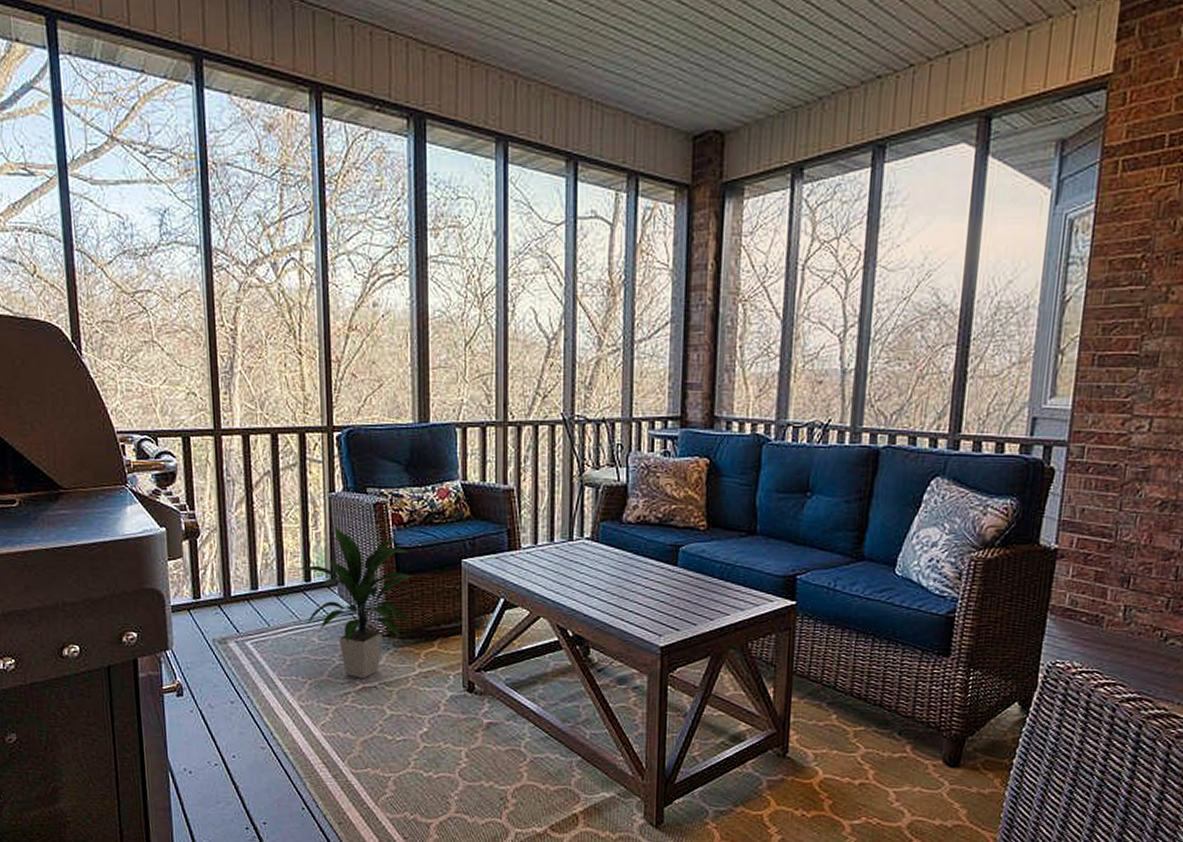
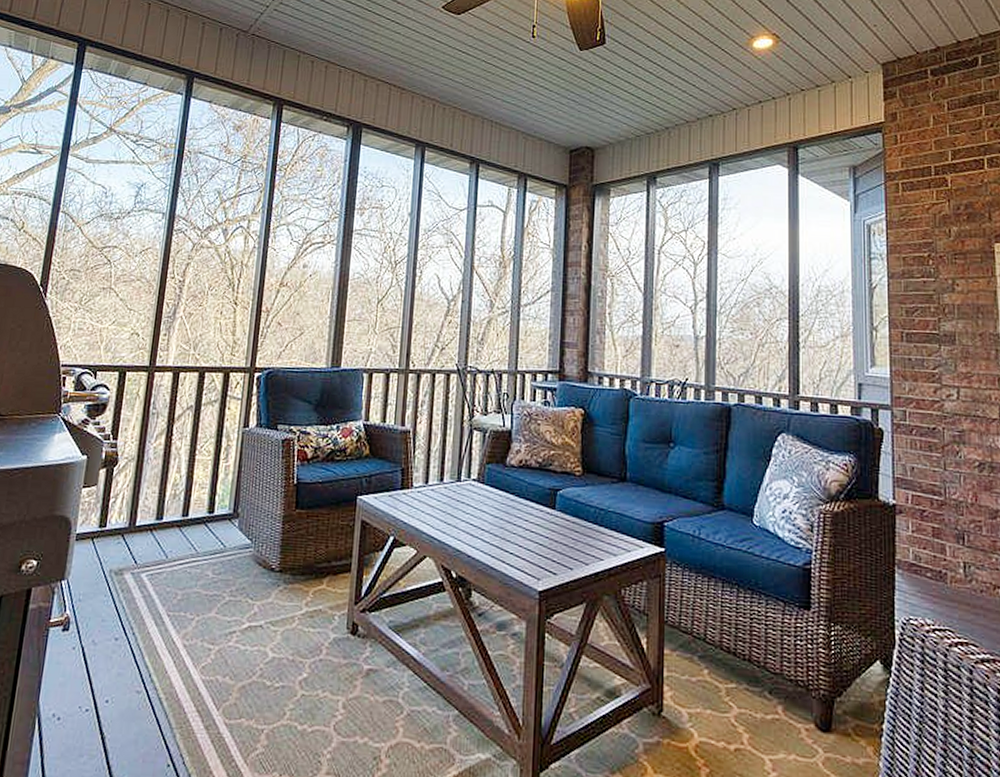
indoor plant: present [298,526,413,679] -> none [204,460,310,617]

